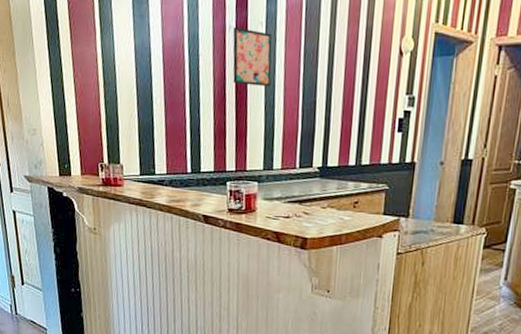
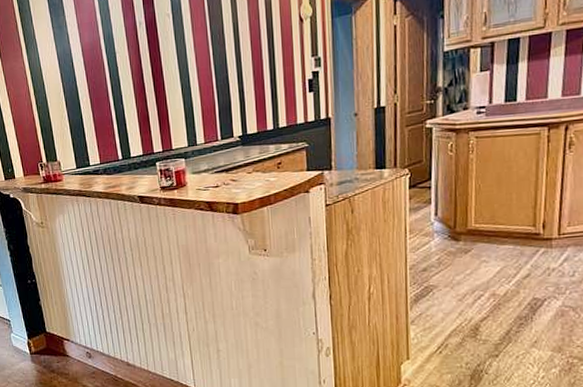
wall art: present [232,26,272,87] -> none [143,22,184,73]

